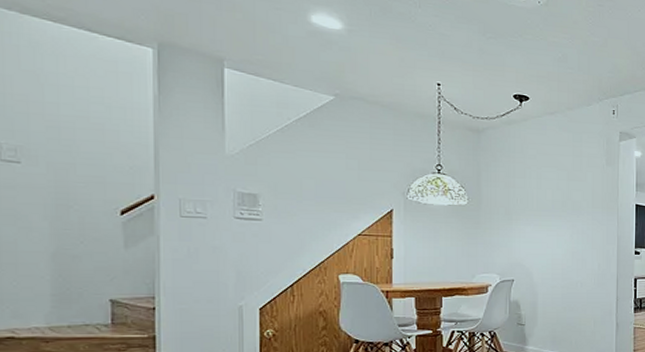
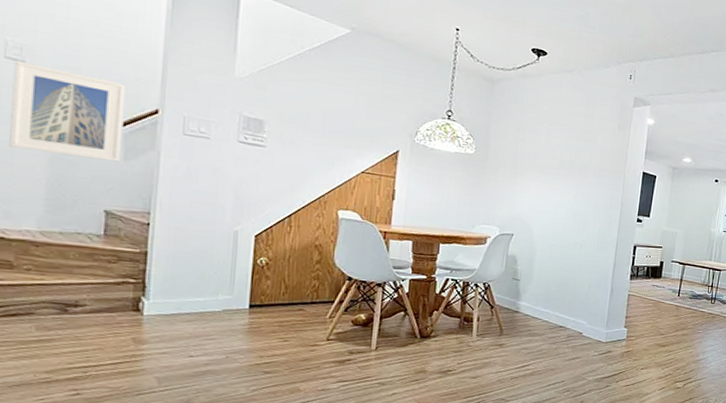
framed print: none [10,161,121,250] -> present [9,59,126,162]

